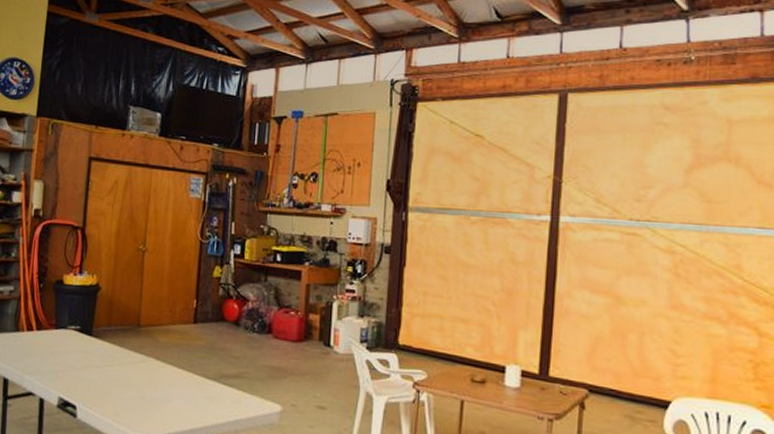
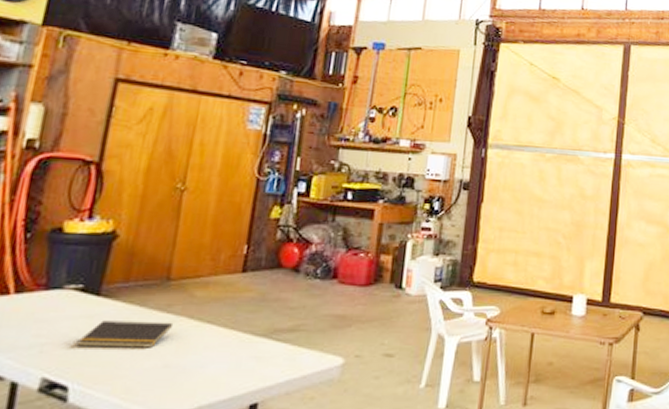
notepad: none [79,356,145,382] -> present [76,320,174,348]

